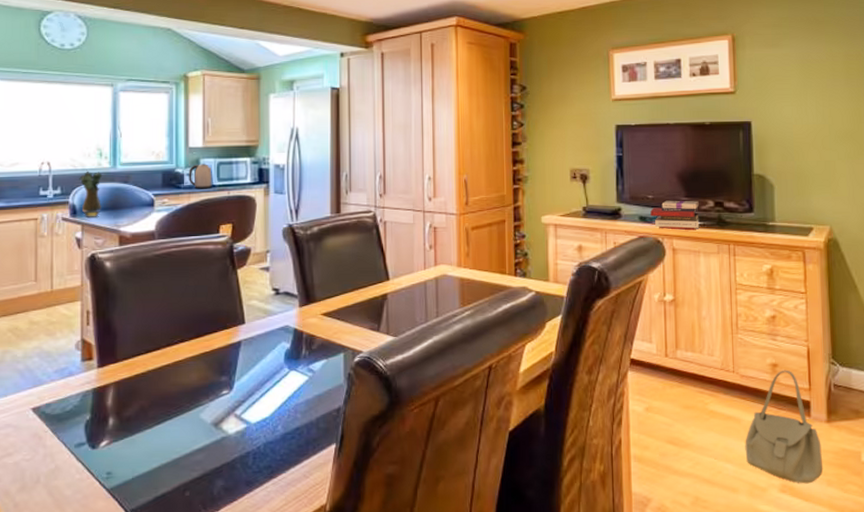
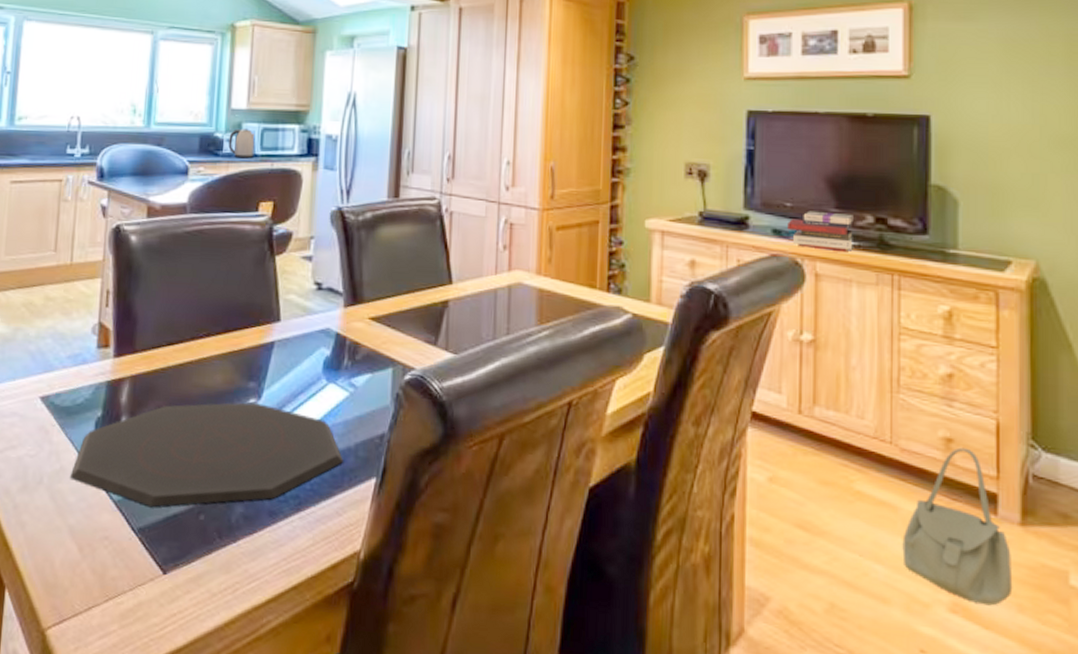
placemat: none [65,393,307,491] -> present [69,402,343,508]
vase: present [79,170,103,217] -> none [109,128,135,183]

